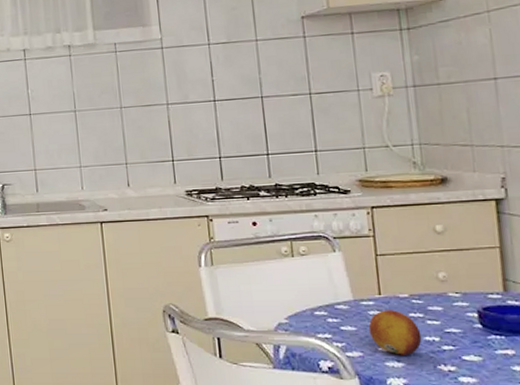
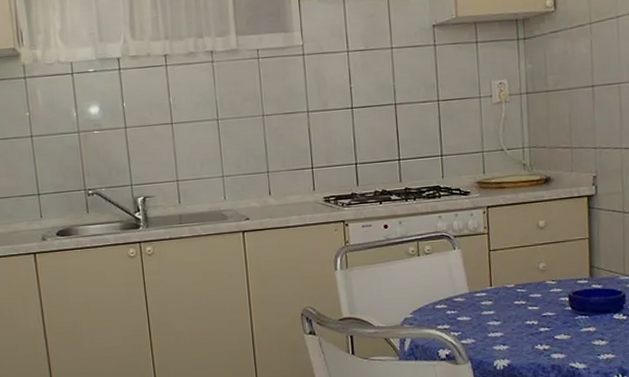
fruit: present [368,310,422,355] -> none [480,299,524,339]

